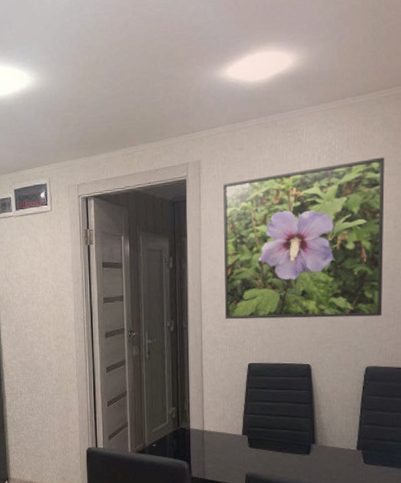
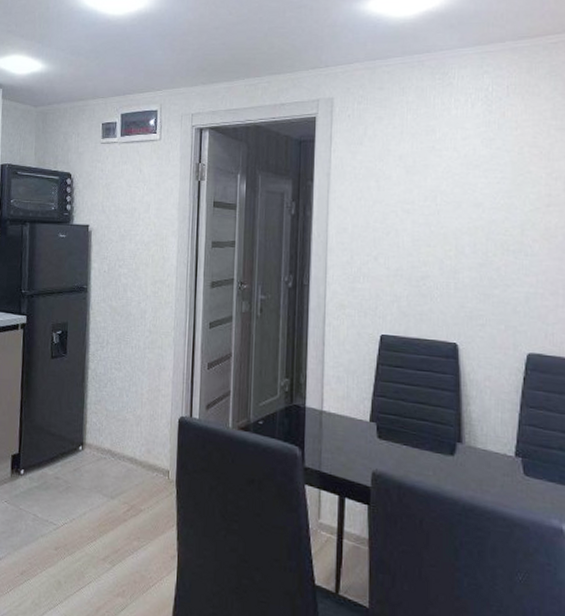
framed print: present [223,157,385,320] -> none [354,109,552,293]

